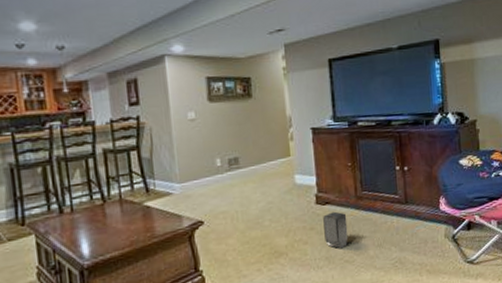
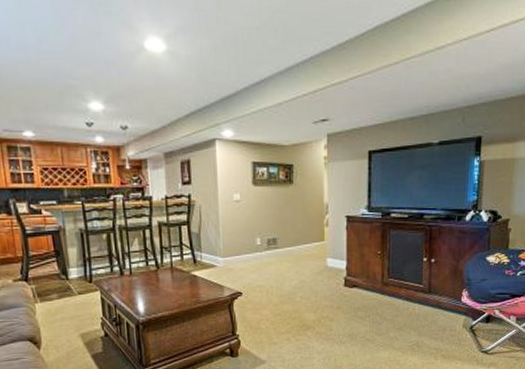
speaker: present [323,211,349,248] -> none [350,294,372,327]

